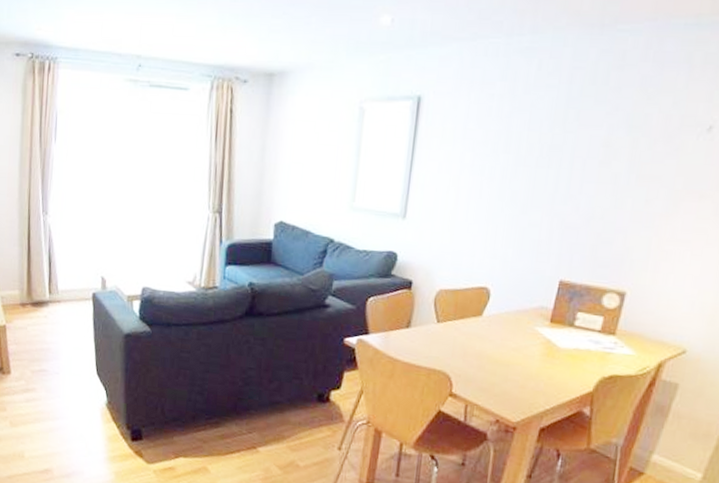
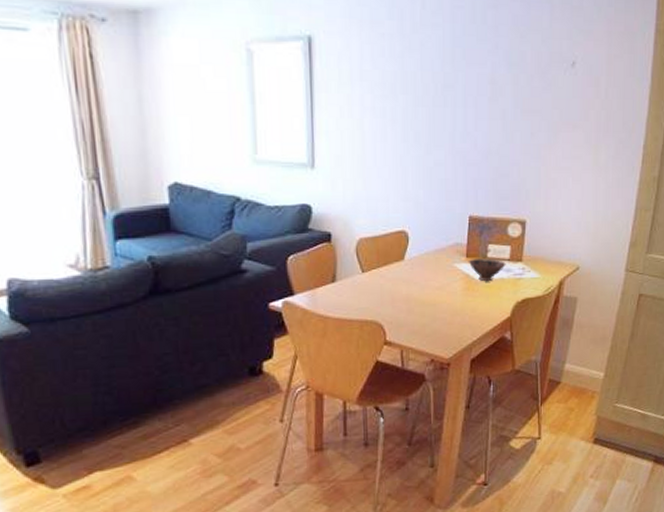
bowl: none [552,325,596,351] -> present [469,258,506,282]

